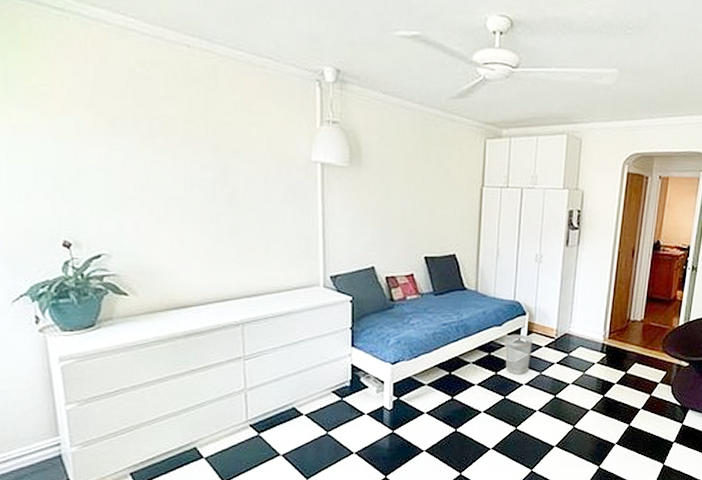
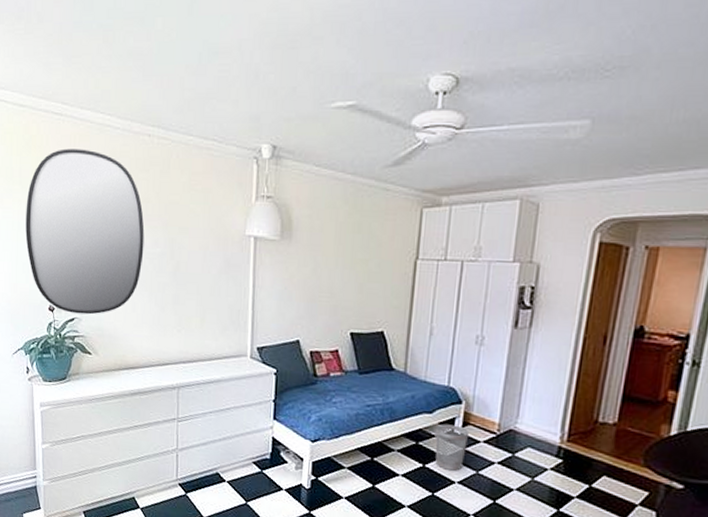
home mirror: none [18,52,190,250] -> present [25,149,145,315]

